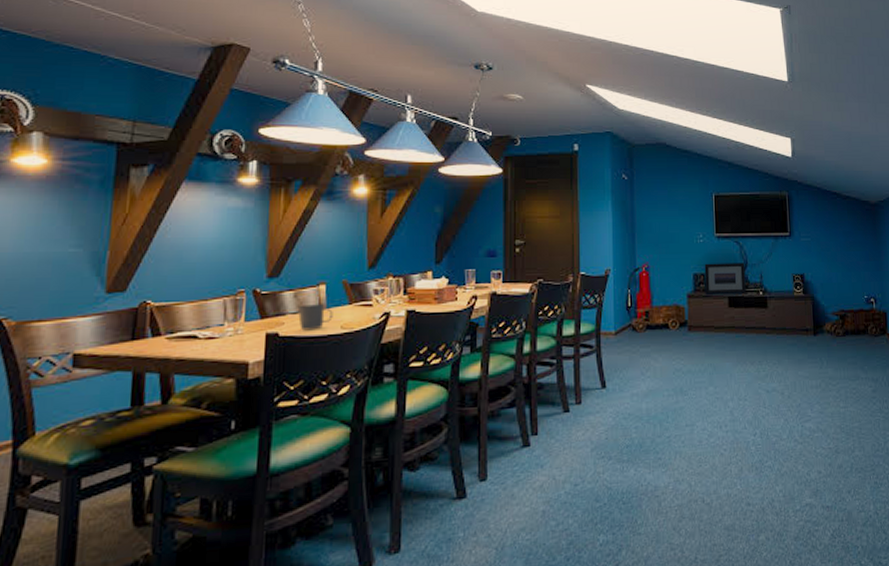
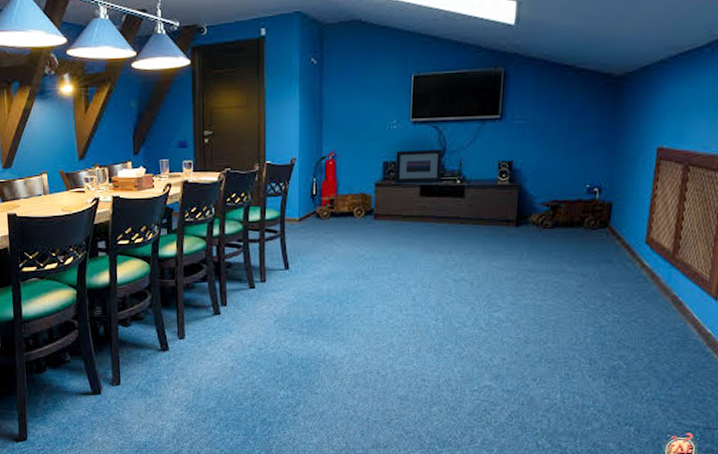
mug: present [298,304,333,331] -> none [29,190,55,212]

